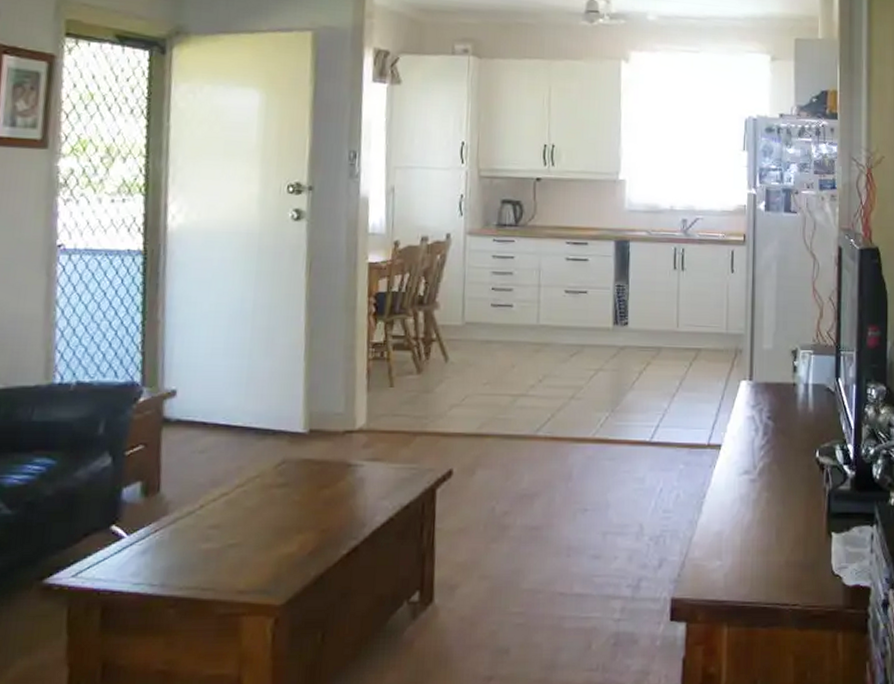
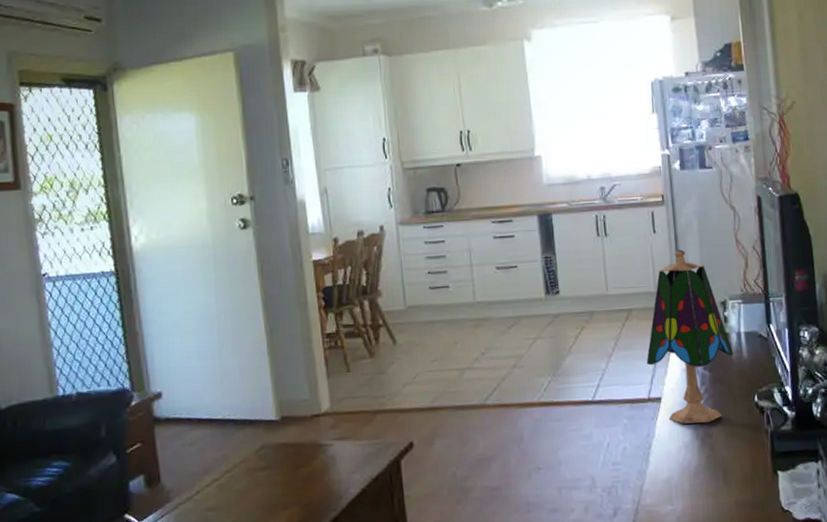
table lamp: none [709,292,799,476] -> present [646,249,733,424]

